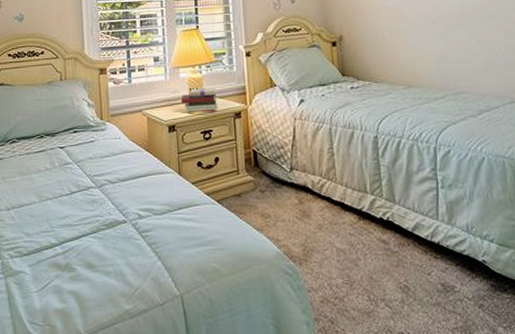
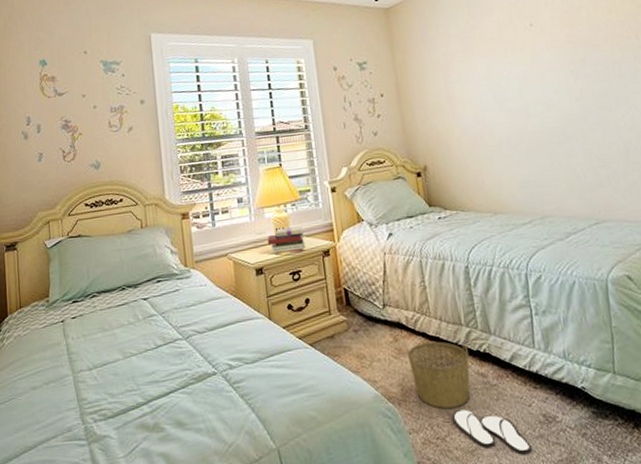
basket: none [310,206,373,272] -> present [406,341,471,409]
slippers: none [352,273,428,320] -> present [452,409,532,455]

